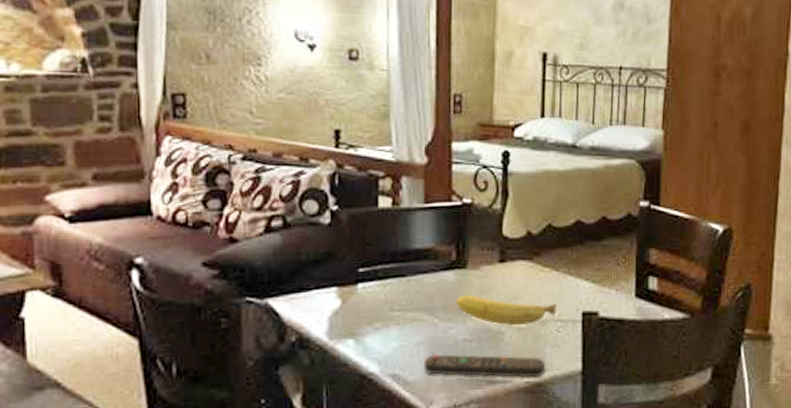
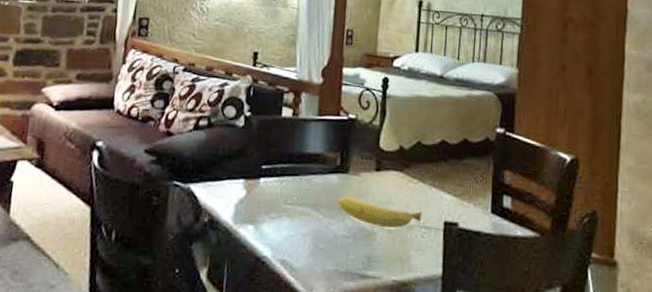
remote control: present [424,354,545,378] -> none [308,246,410,277]

